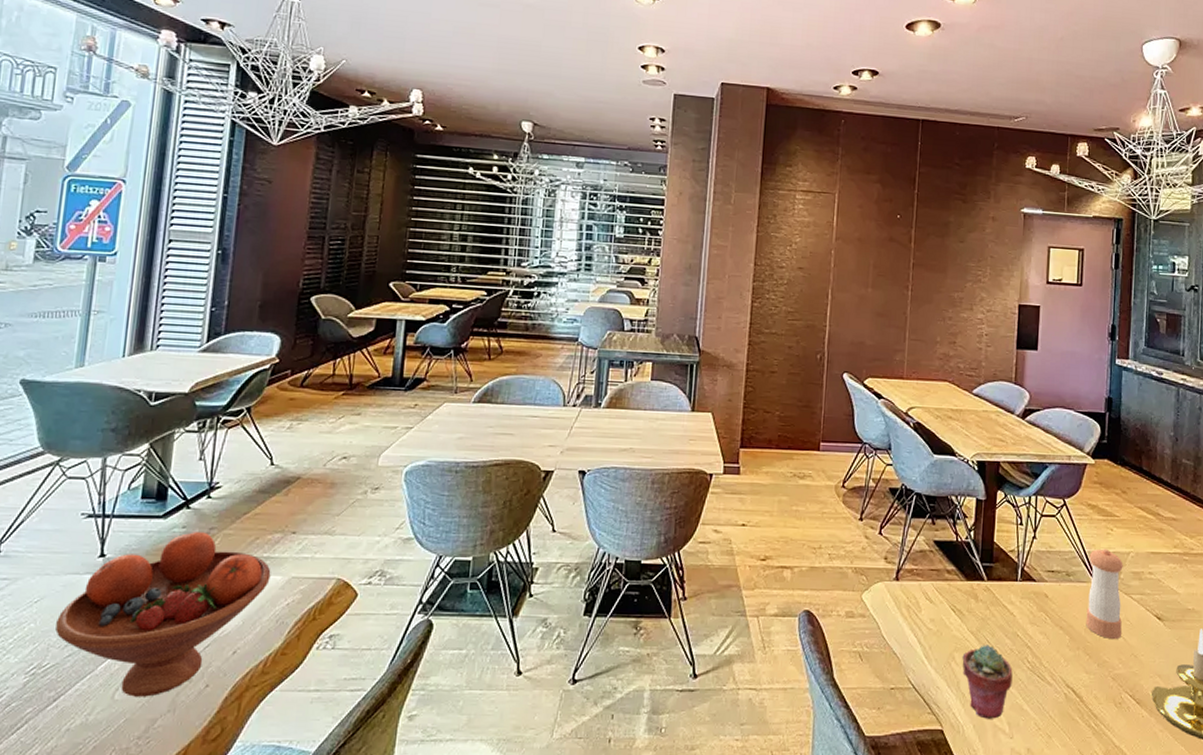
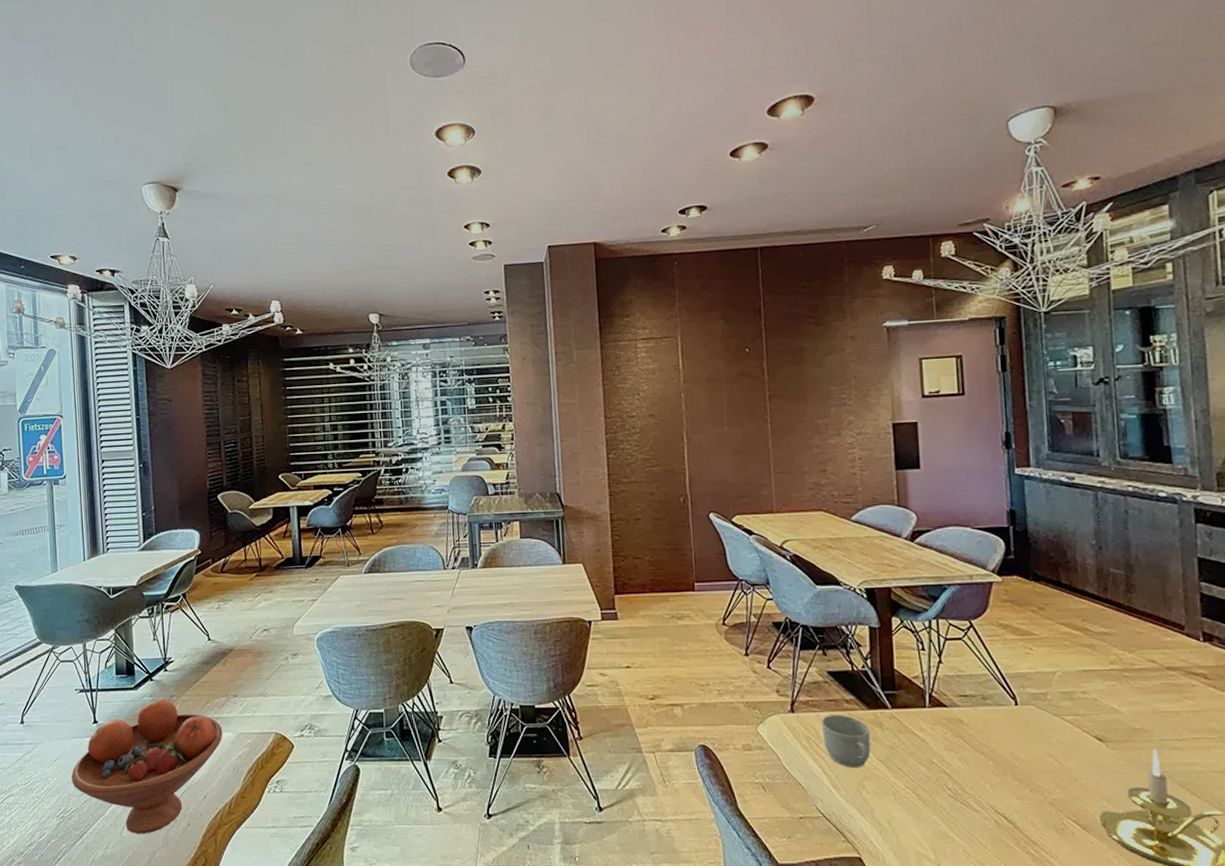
mug: none [922,584,966,638] -> present [822,715,871,767]
potted succulent: present [962,645,1013,719] -> none [873,773,933,846]
pepper shaker: present [1086,549,1123,640] -> none [1007,669,1055,764]

